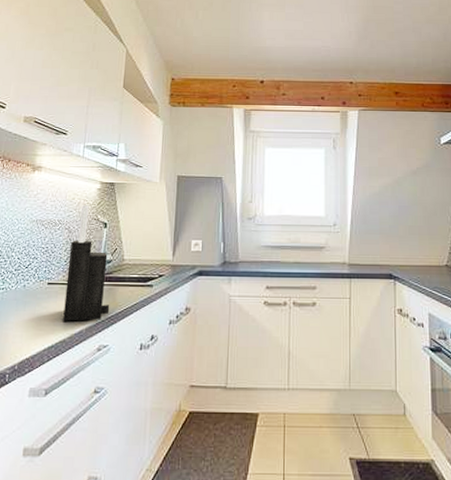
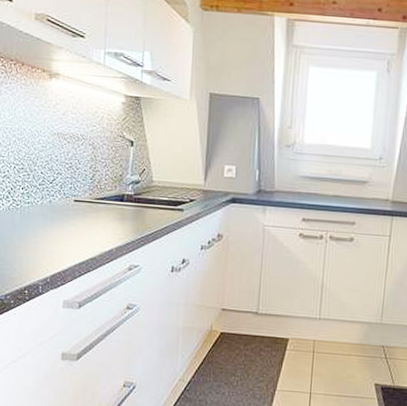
knife block: present [63,205,110,321] -> none [92,120,140,240]

